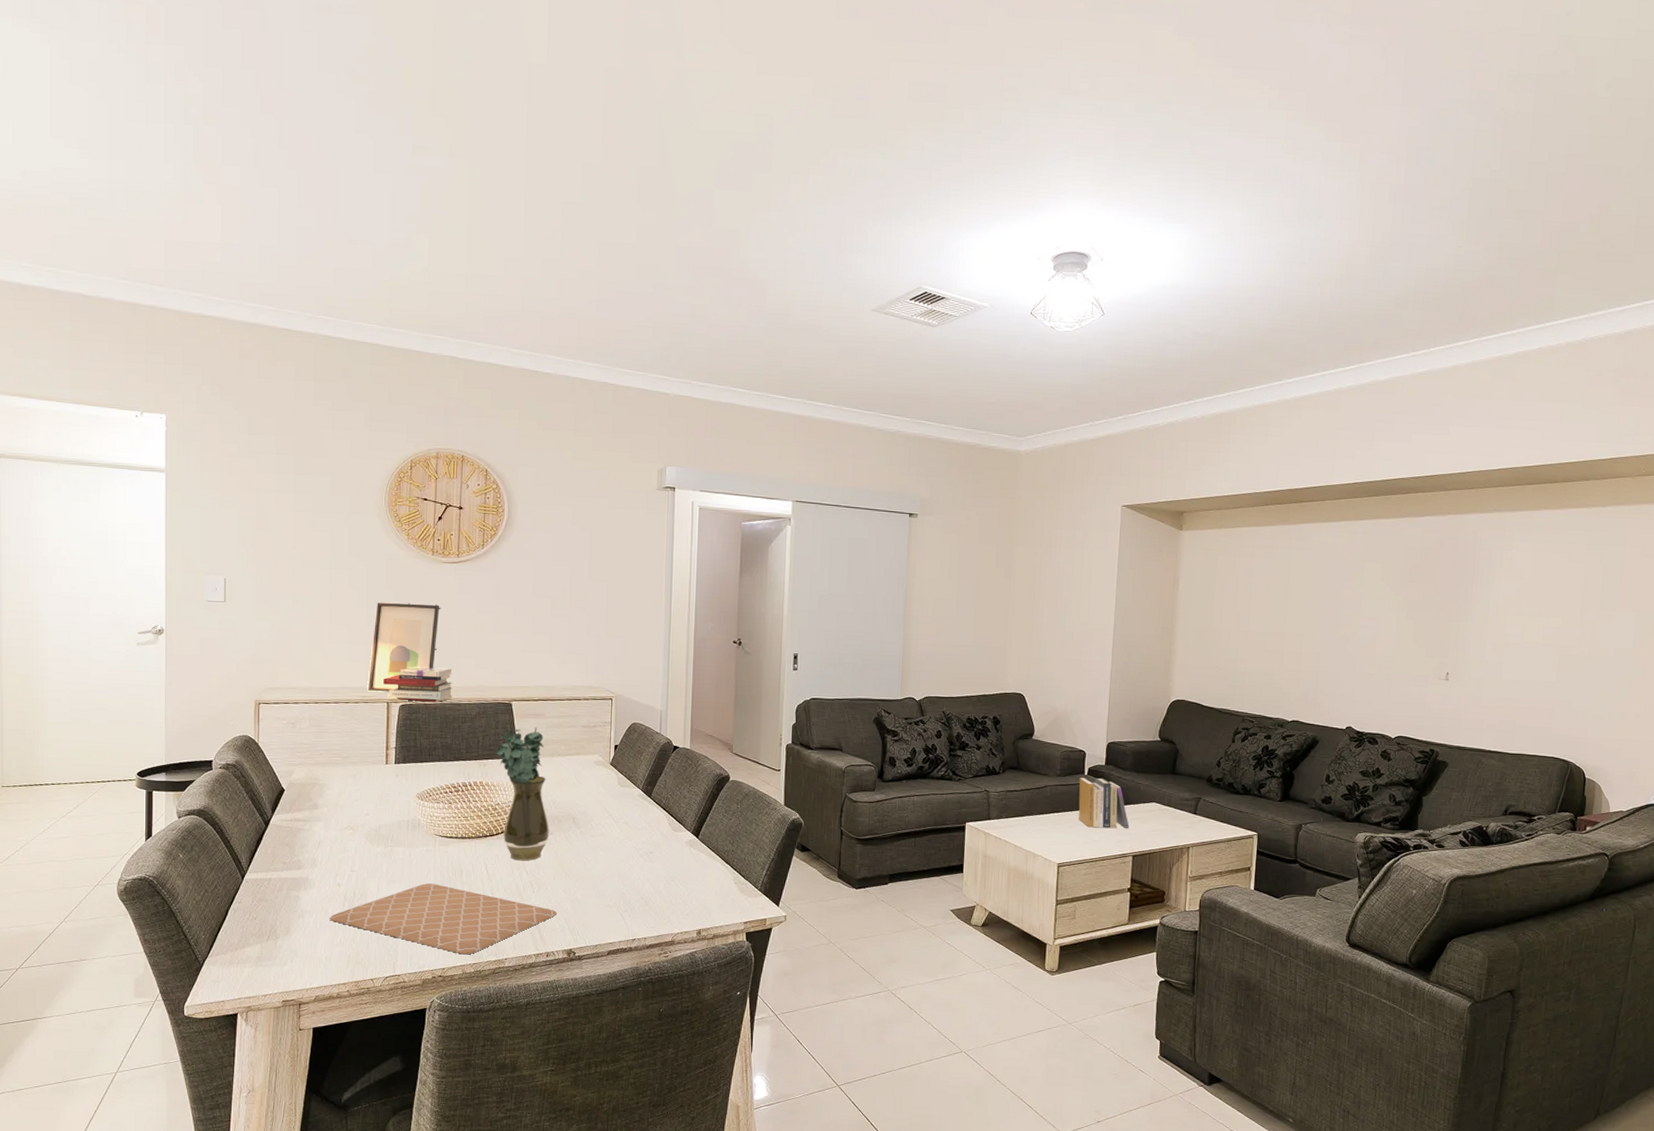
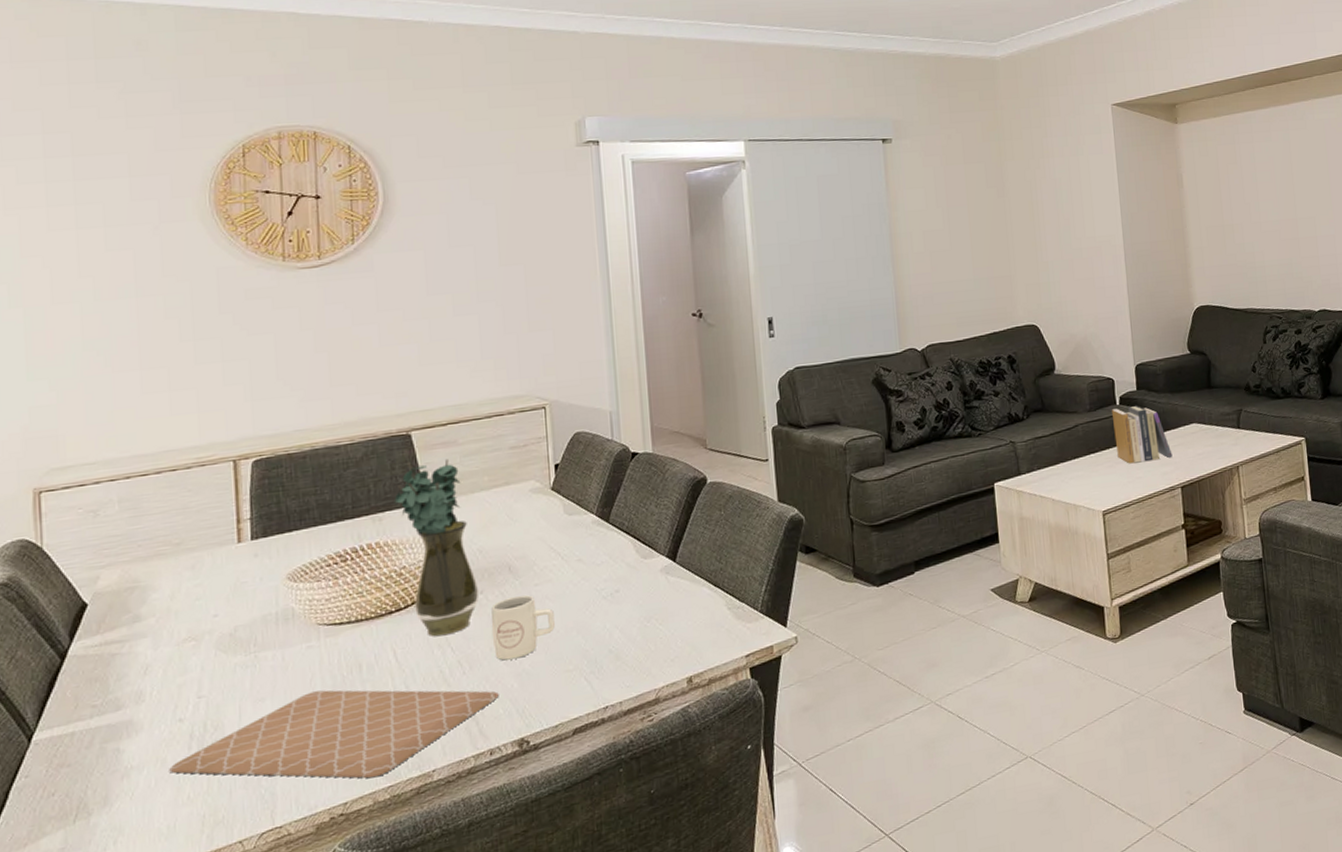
picture frame: present [368,603,441,692] -> none [204,323,301,449]
books: present [382,666,453,703] -> none [224,402,328,455]
mug: none [556,841,603,889] -> present [491,595,555,661]

